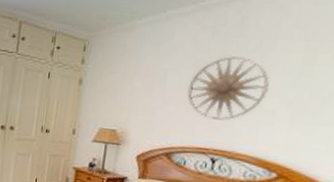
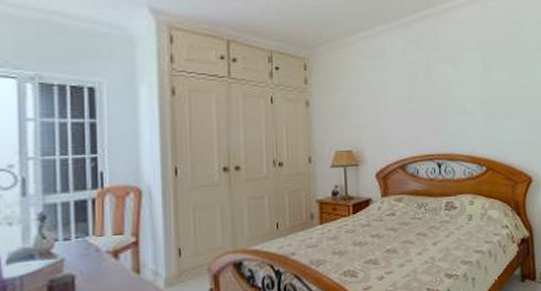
wall art: present [187,55,270,121] -> none [406,66,466,126]

